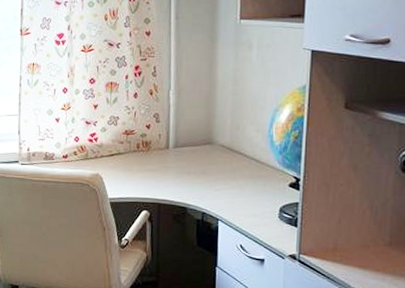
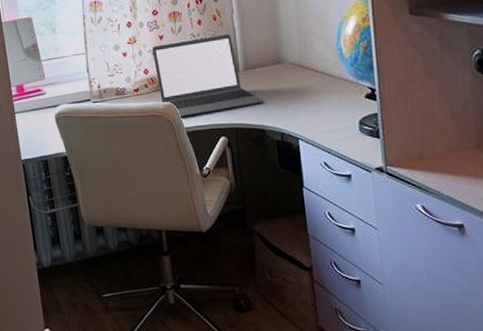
laptop: none [85,109,189,188] -> present [152,34,264,117]

